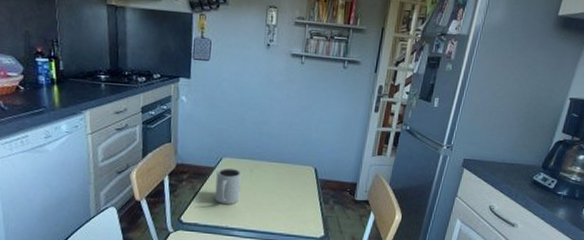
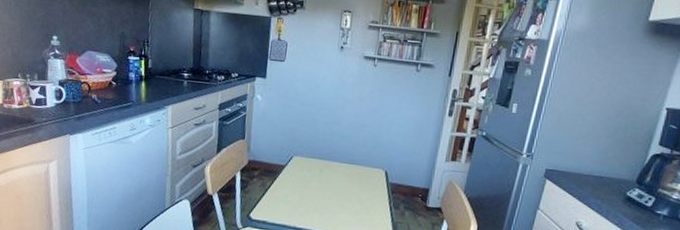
mug: present [215,167,242,205] -> none [284,166,311,204]

